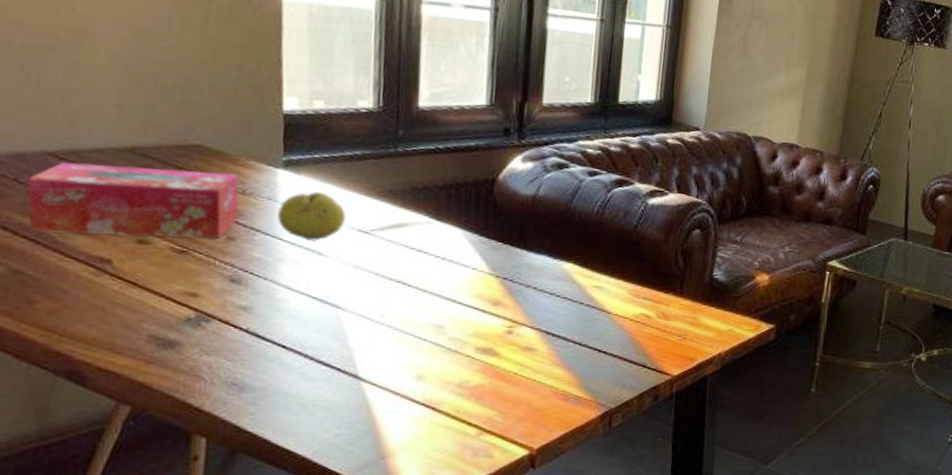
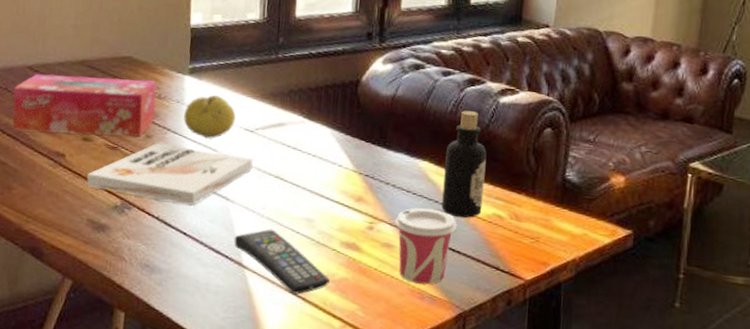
book: none [145,246,369,315] -> present [87,143,253,206]
remote control: none [347,337,465,404] -> present [234,229,331,295]
cup: none [536,310,603,386] -> present [395,208,457,285]
bottle: none [587,211,635,319] -> present [441,110,487,218]

